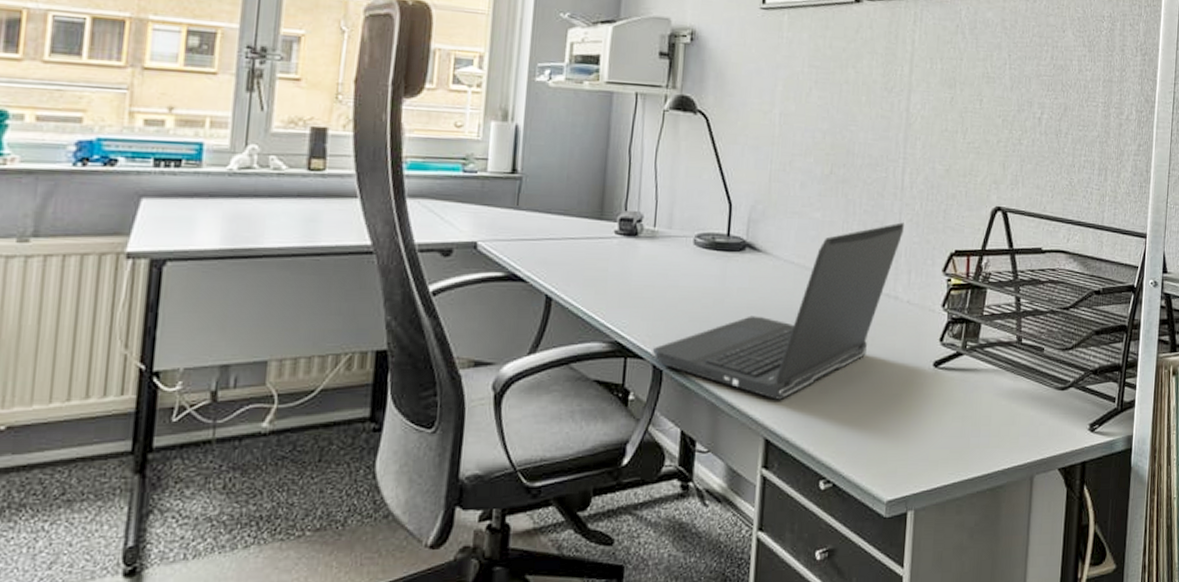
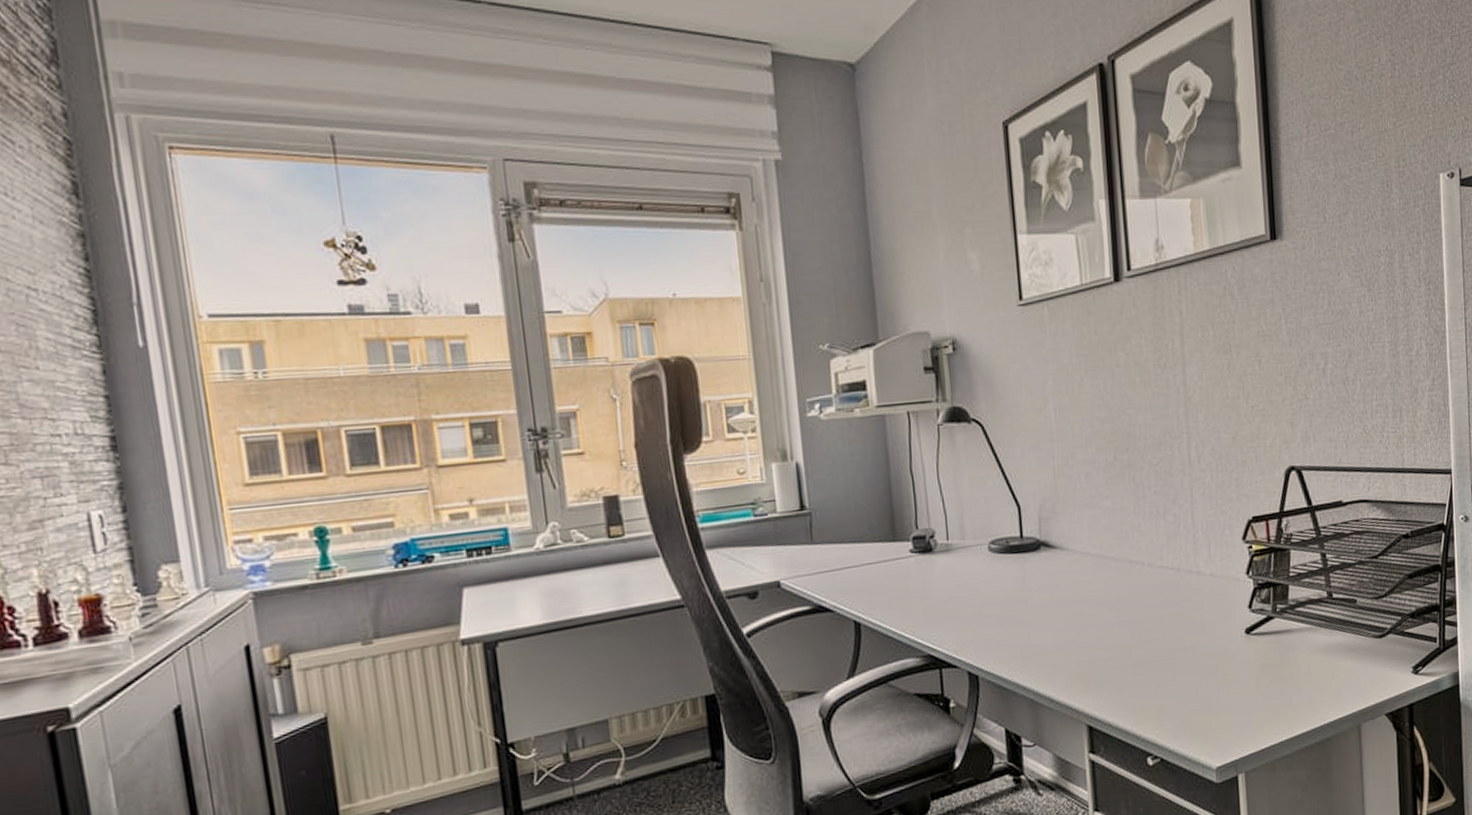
laptop computer: present [652,222,904,400] -> none [965,497,1197,688]

